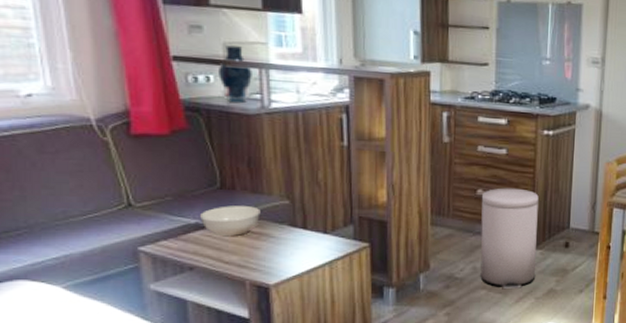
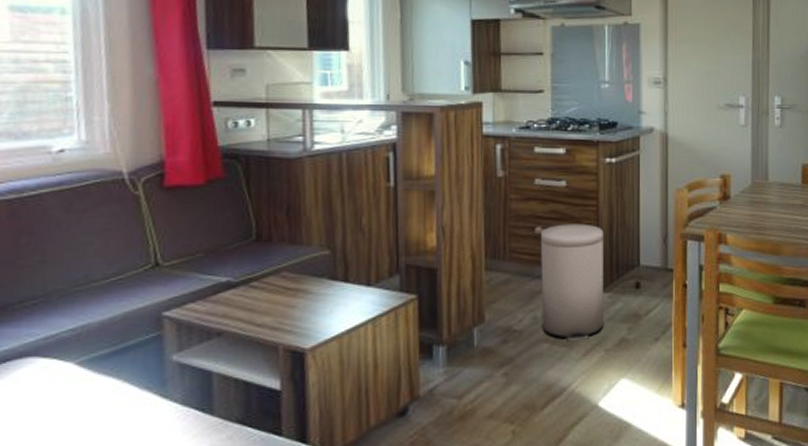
bowl: present [200,206,261,237] -> none [232,259,298,296]
vase: present [219,45,252,104] -> none [260,87,295,147]

